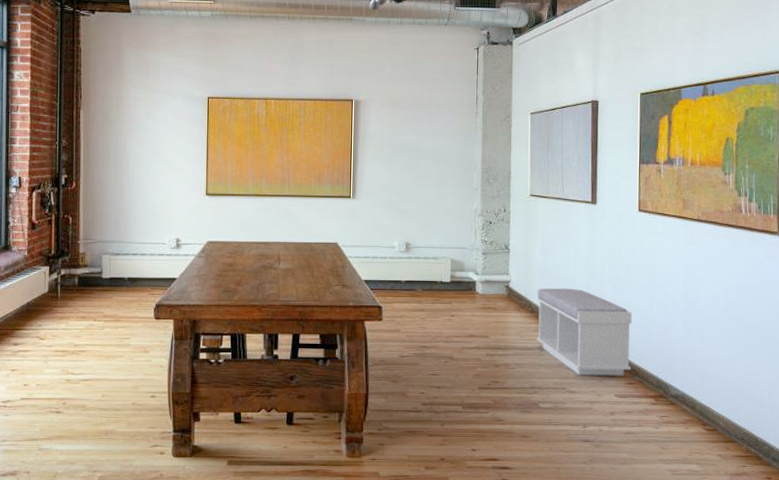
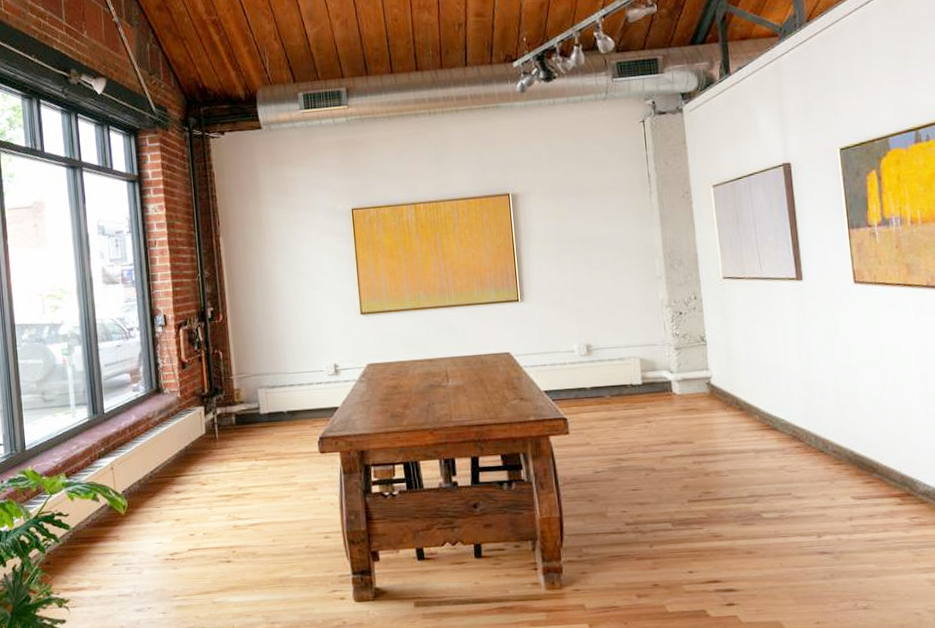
bench: present [536,288,632,376] -> none [744,378,868,478]

